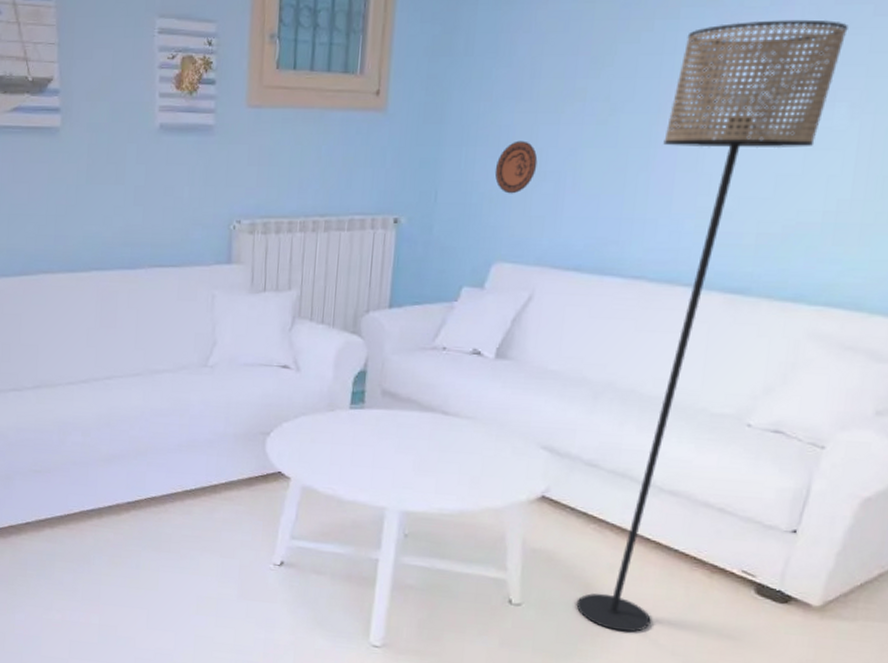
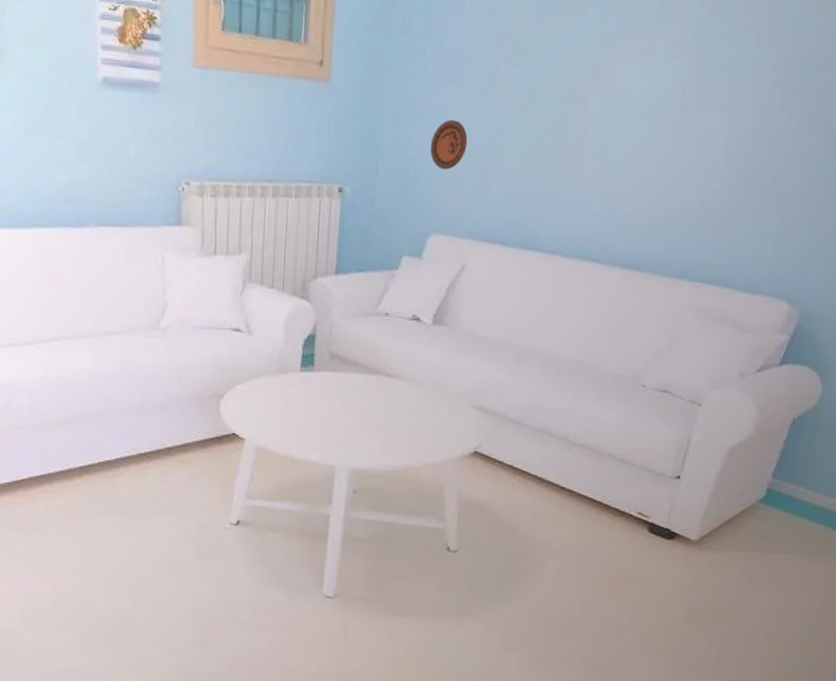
floor lamp: present [576,19,849,633] -> none [504,25,720,571]

